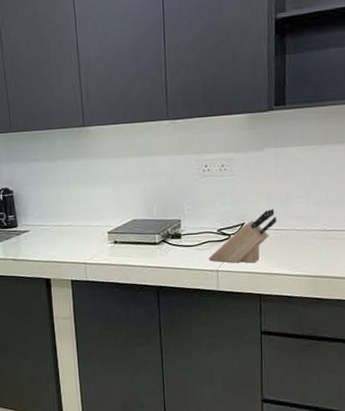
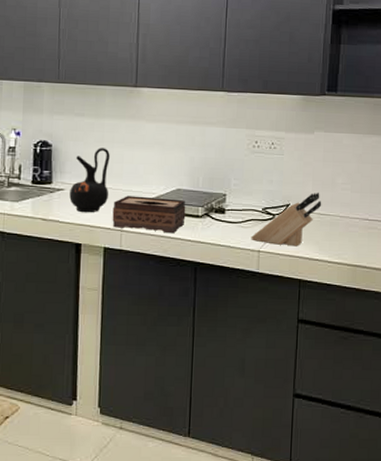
ceramic jug: none [34,188,71,251] -> present [69,148,110,213]
tissue box: none [75,229,144,262] -> present [112,196,186,234]

